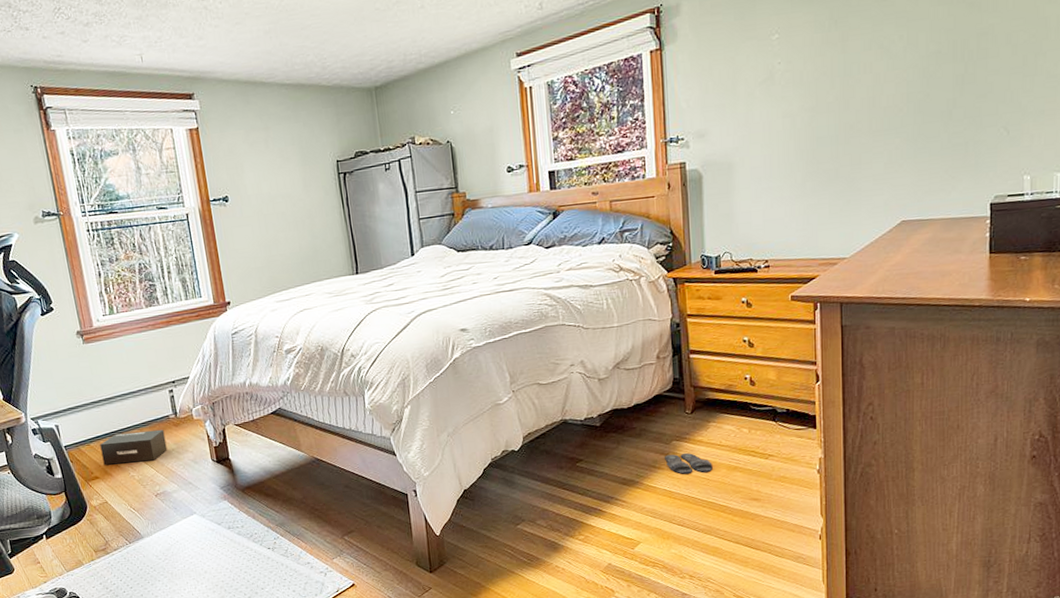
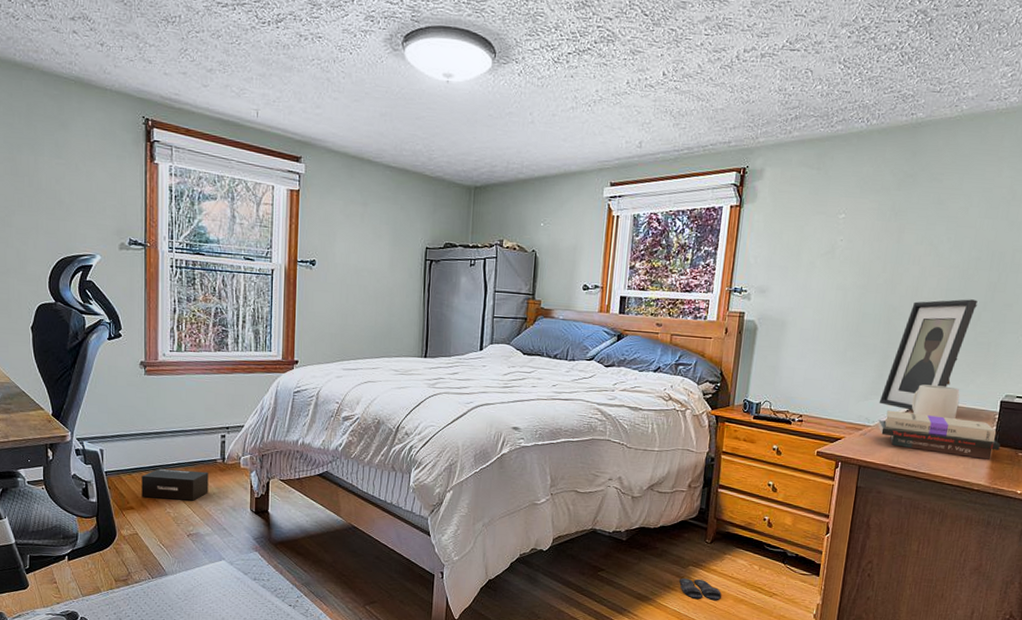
picture frame: none [851,98,945,233] -> present [879,299,978,411]
books: none [854,230,998,275] -> present [877,410,1001,459]
mug: none [888,198,943,237] -> present [911,384,960,420]

